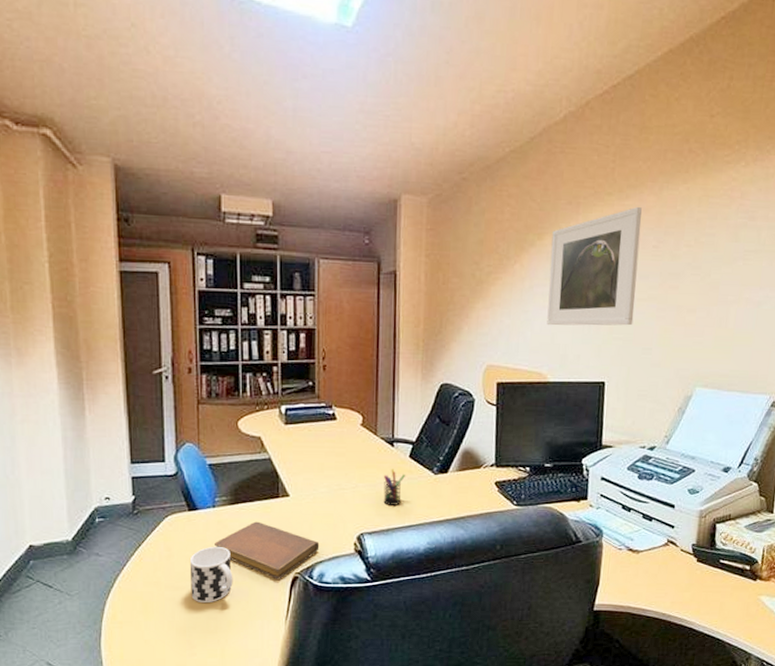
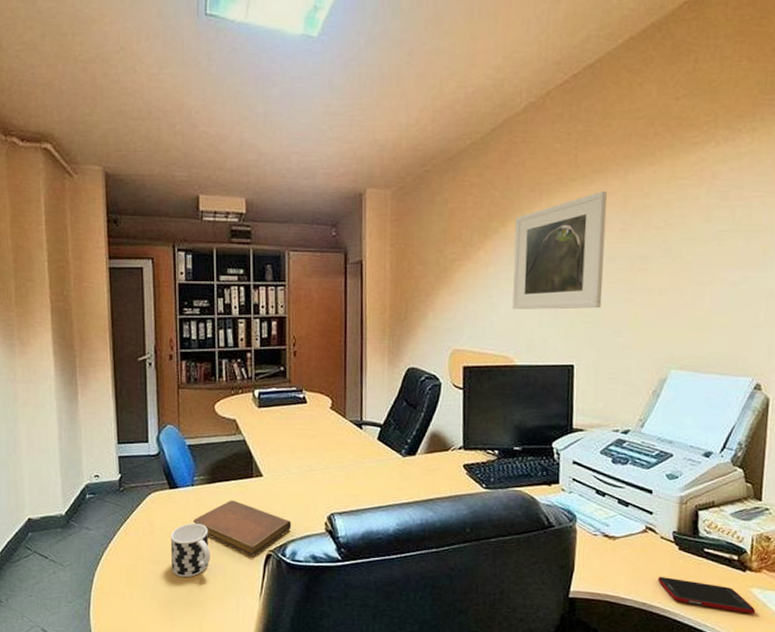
pen holder: present [383,469,405,505] -> none [353,451,374,487]
cell phone: none [677,588,764,620] -> present [658,577,756,614]

